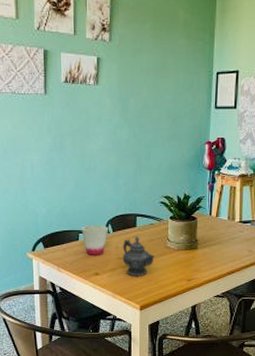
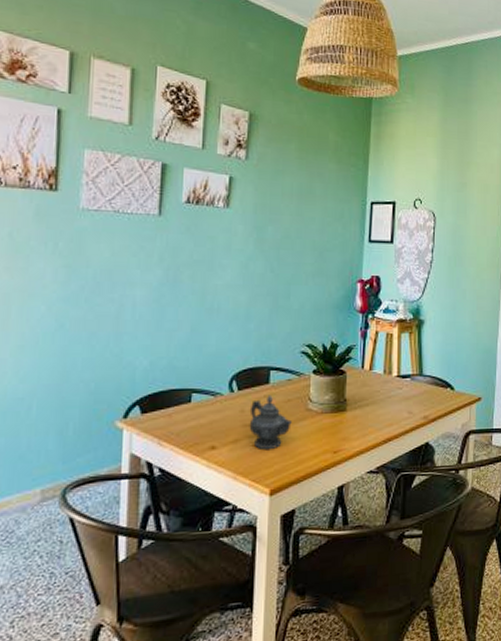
cup: present [81,225,109,255] -> none [195,382,233,422]

